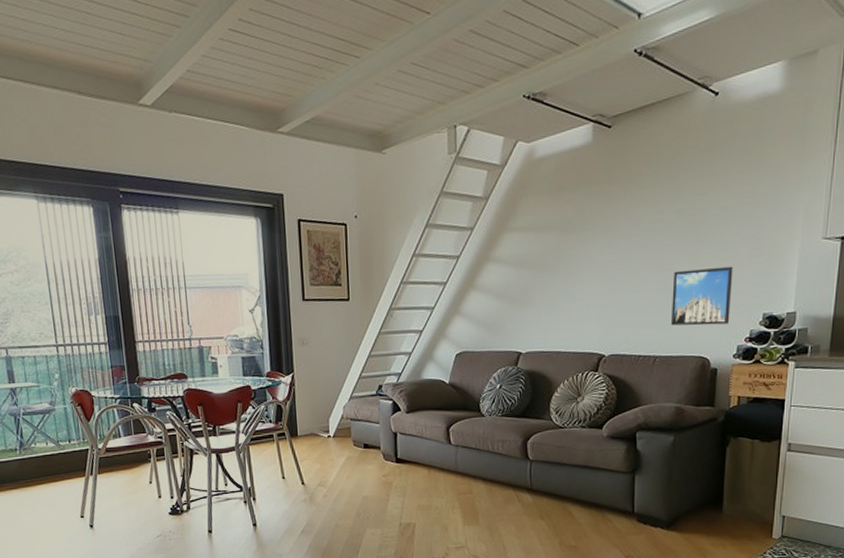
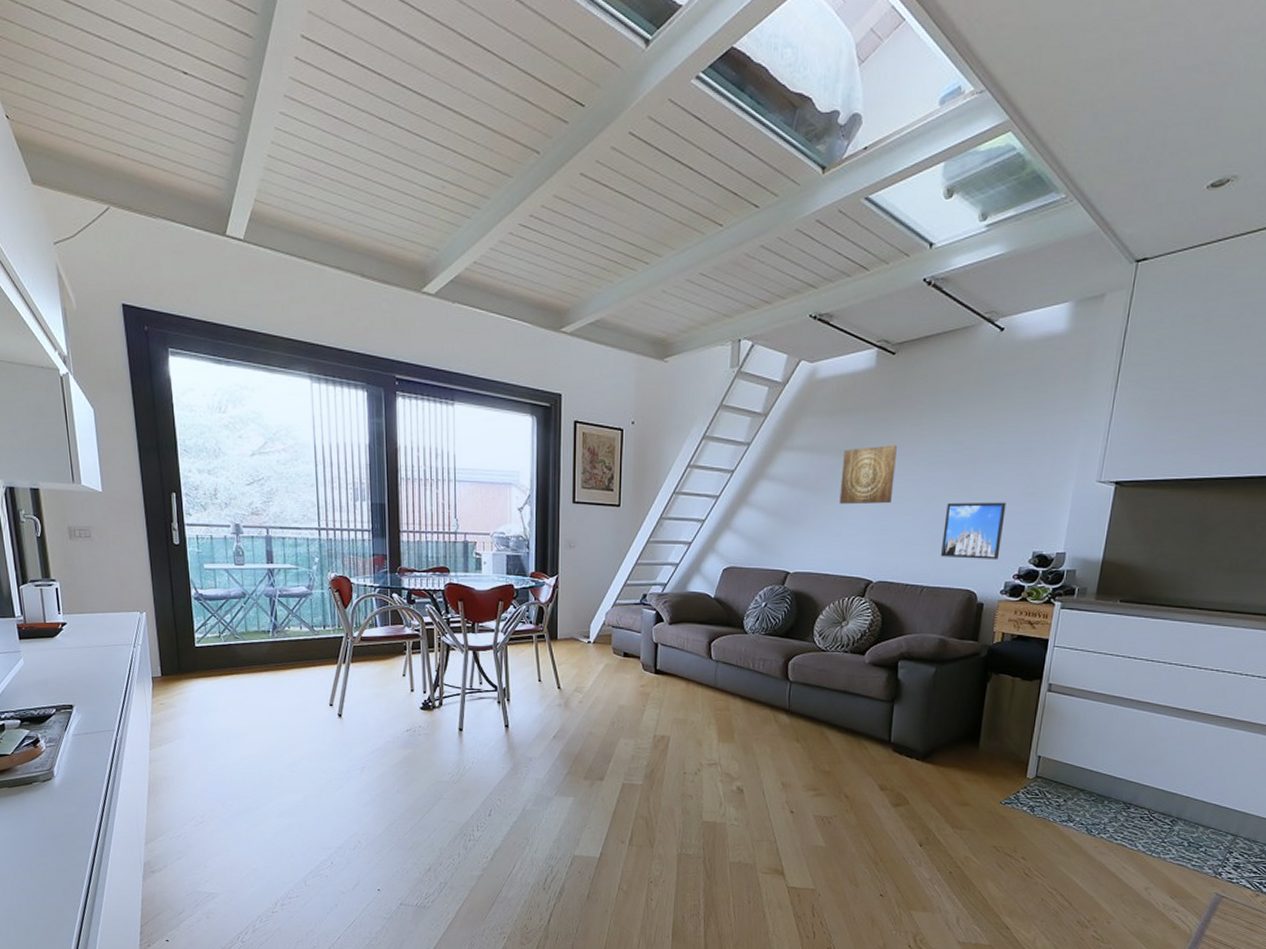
wall art: none [566,218,619,281] -> present [839,445,897,505]

